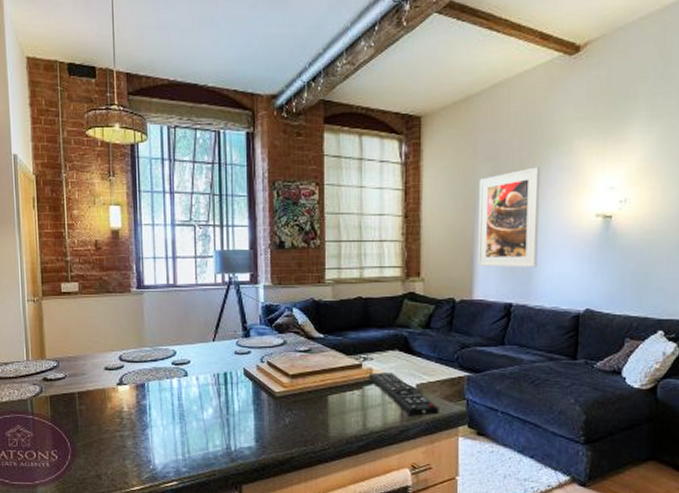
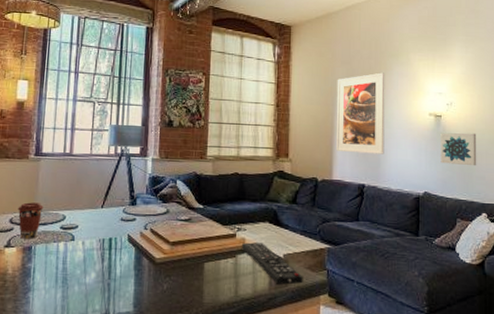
coffee cup: none [126,338,152,376] -> present [18,202,44,239]
wall art: none [608,235,657,276] -> present [440,132,477,166]

